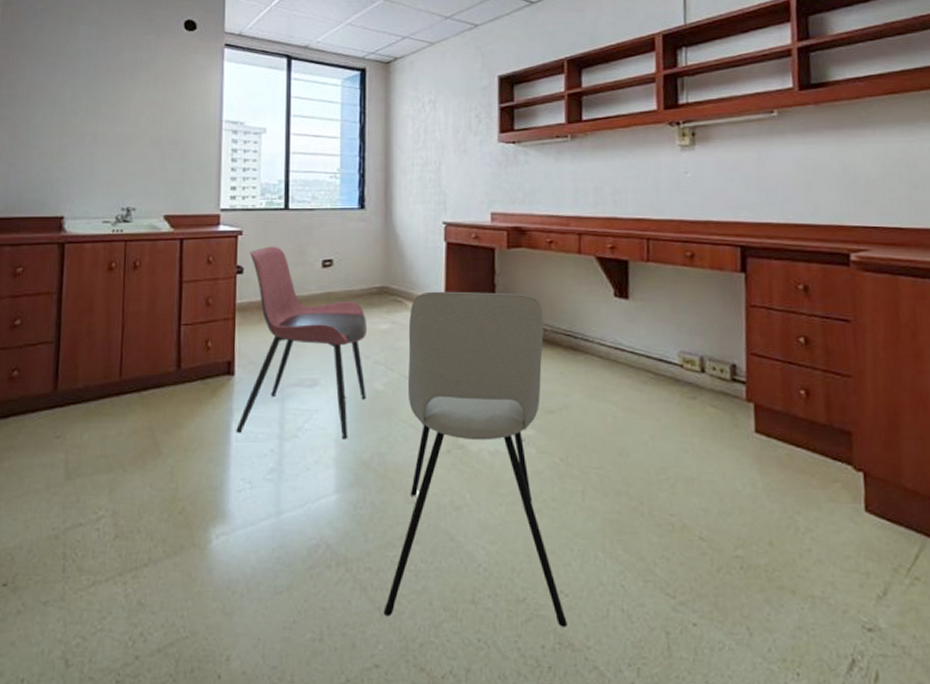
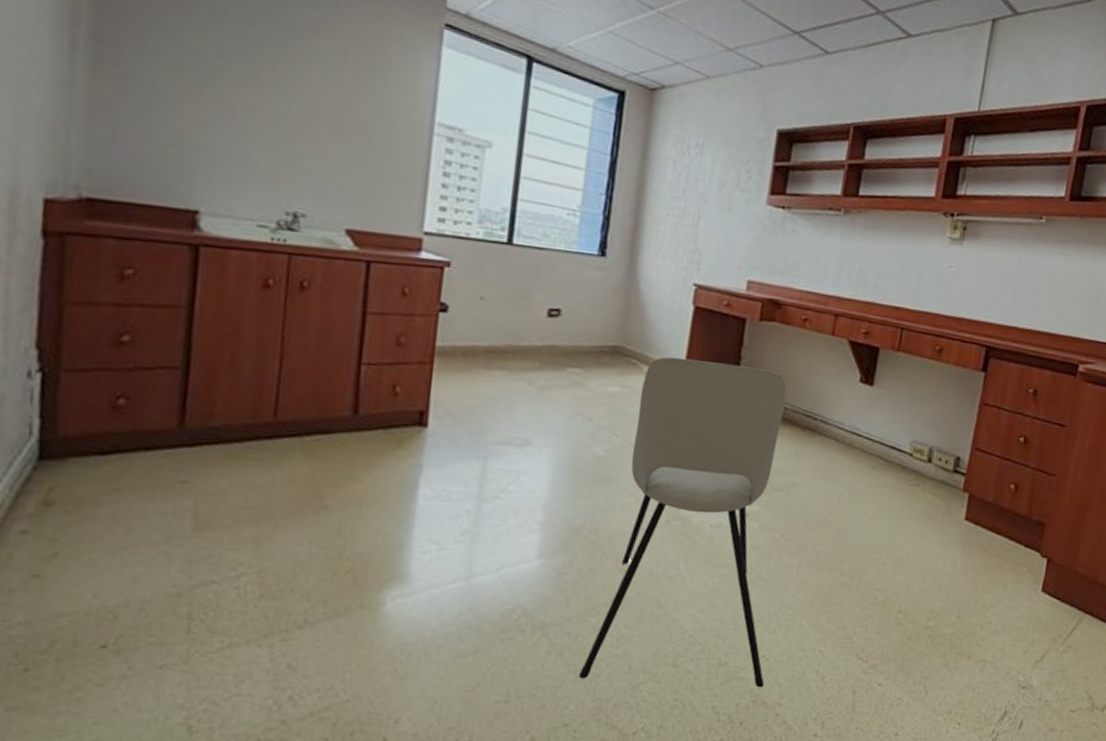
dining chair: present [236,246,368,439] -> none [425,284,594,504]

